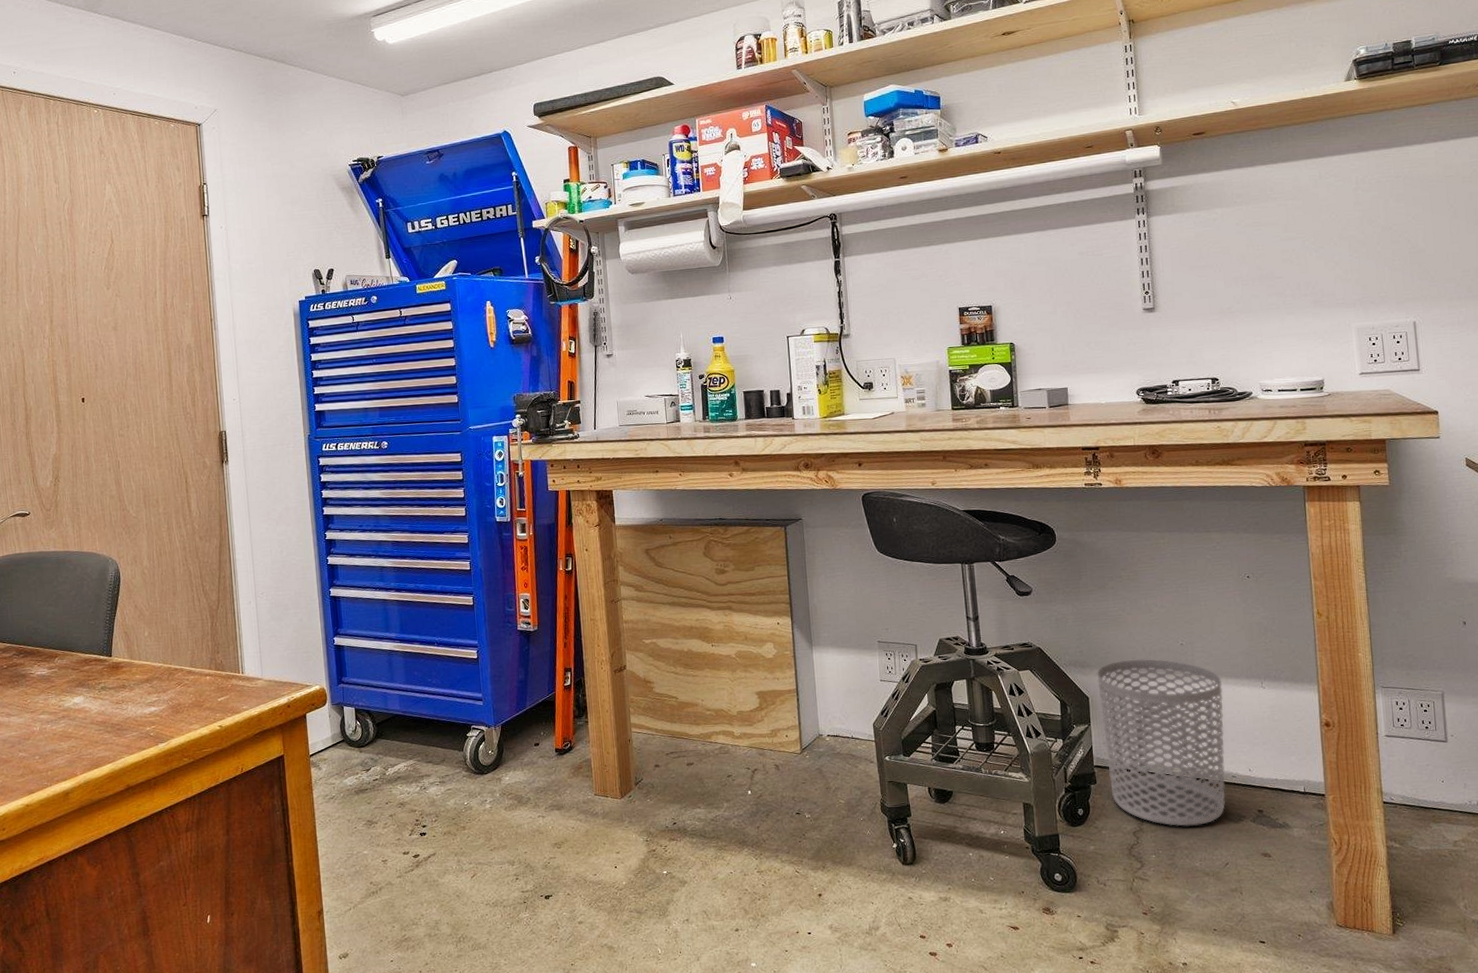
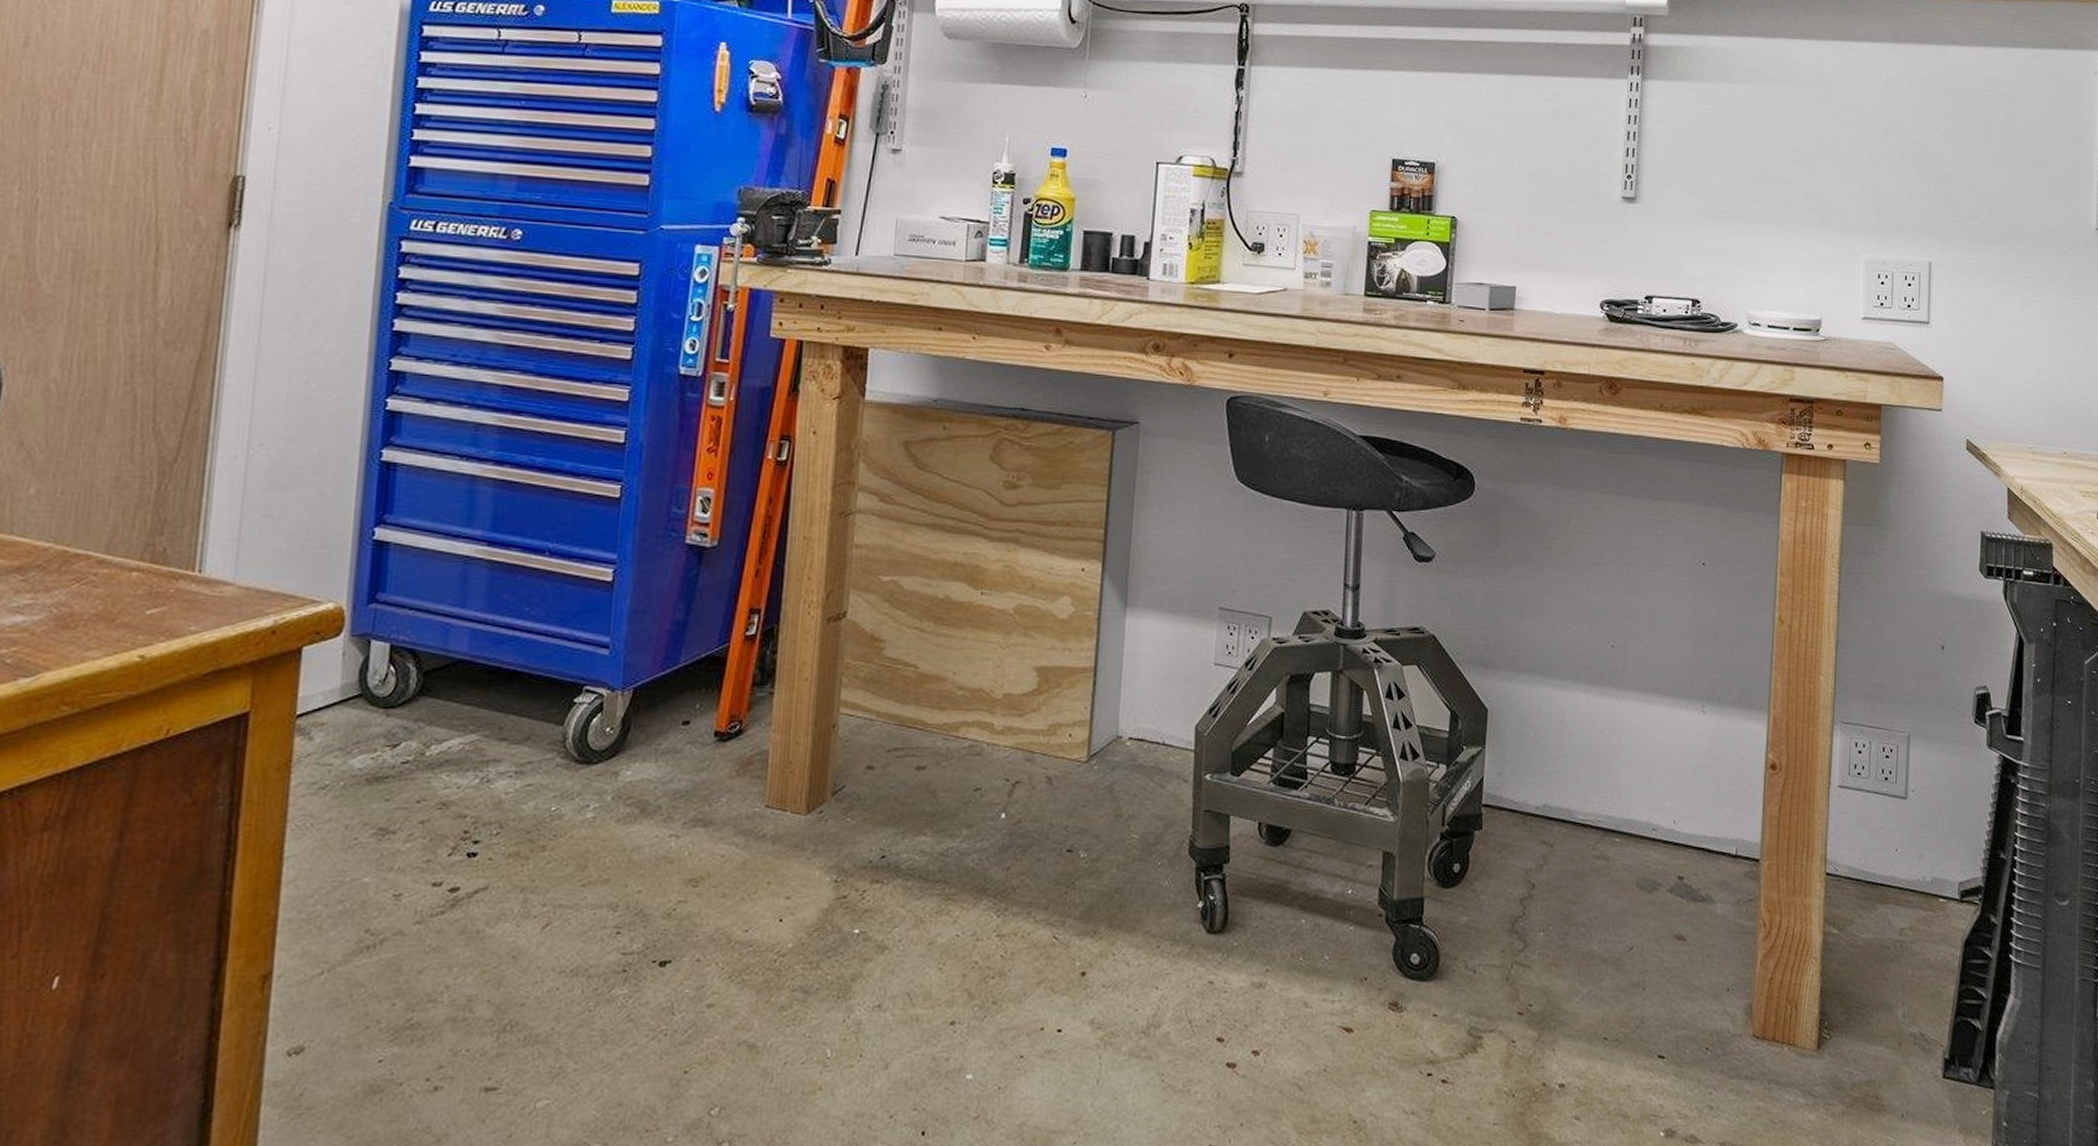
waste bin: present [1097,658,1225,827] -> none [1499,661,1656,894]

